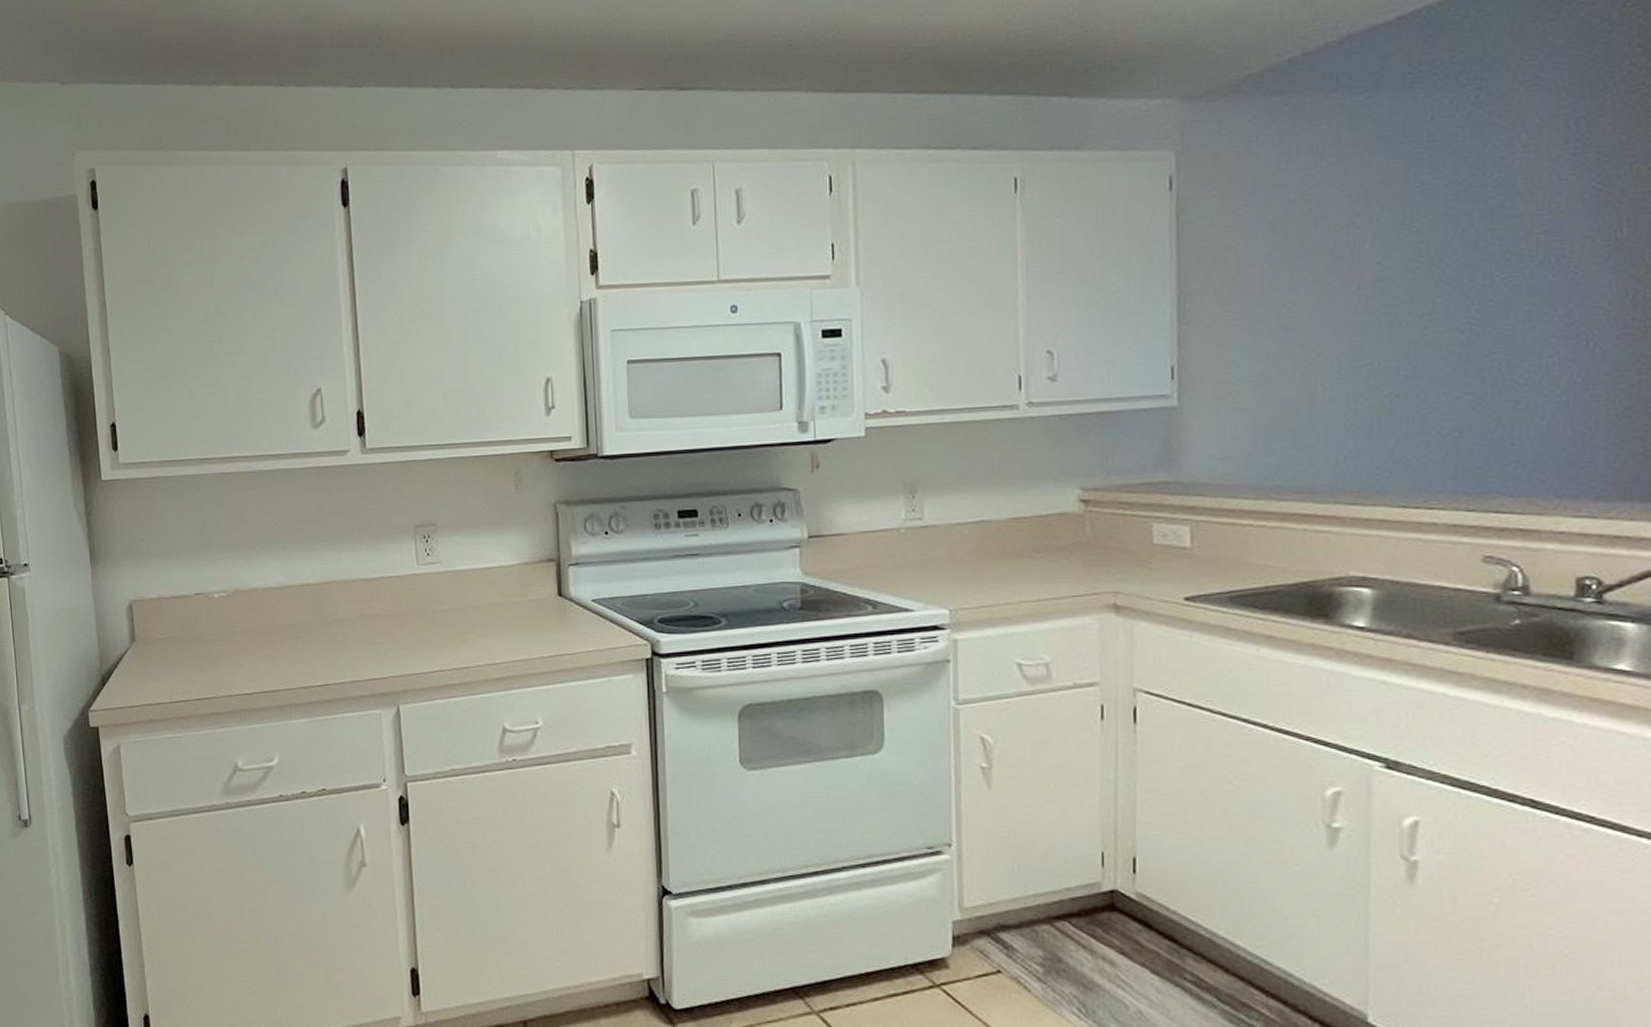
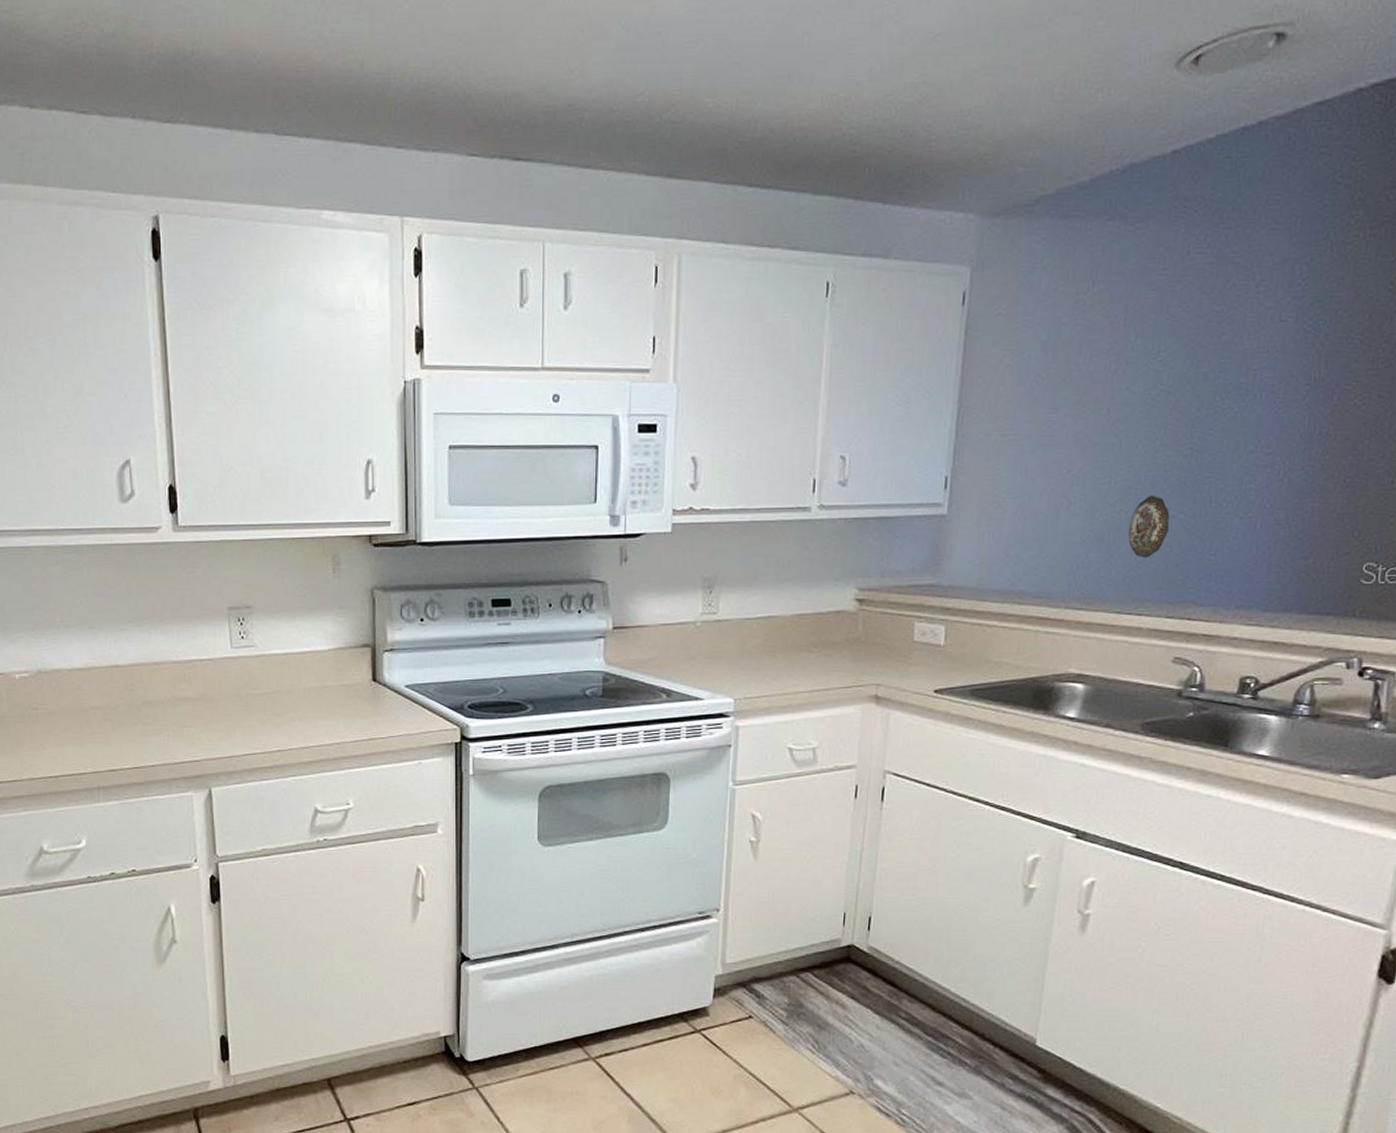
decorative plate: none [1402,375,1454,445] -> present [1128,494,1170,558]

